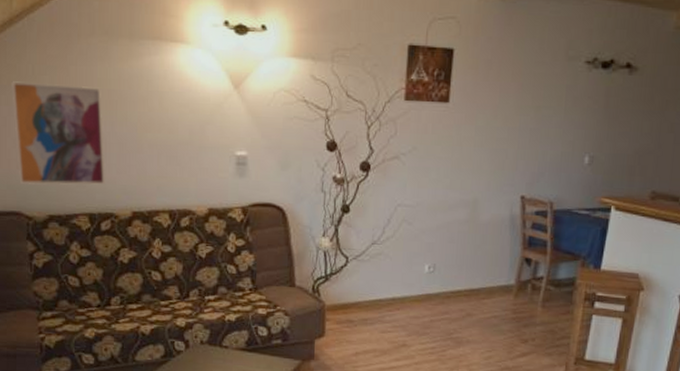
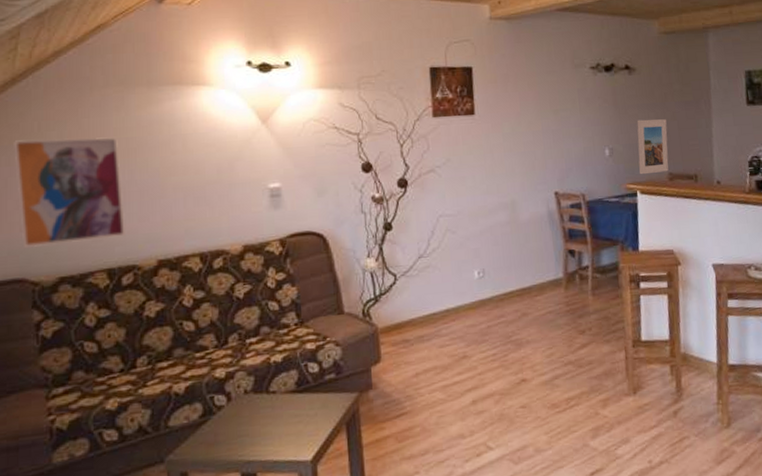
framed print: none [617,127,662,190] -> present [637,119,669,175]

